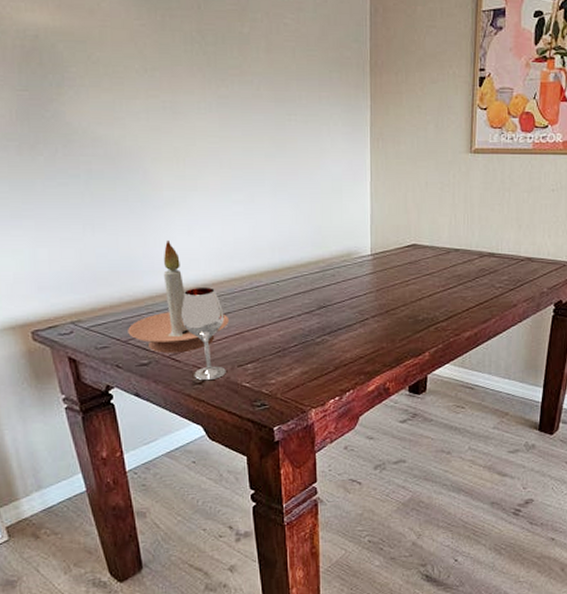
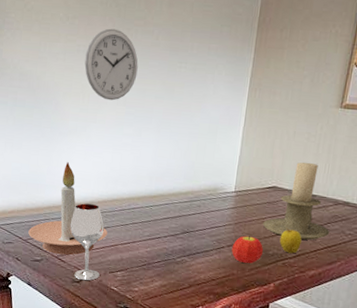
wall clock: none [173,80,240,164] -> present [84,28,138,101]
fruit: none [377,301,413,334] -> present [231,235,264,264]
candle holder: none [407,214,479,299] -> present [262,162,330,240]
apple: none [428,289,451,316] -> present [279,228,302,254]

